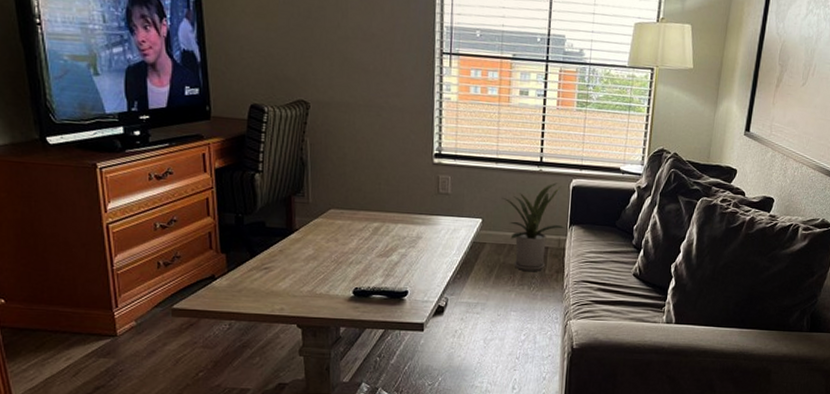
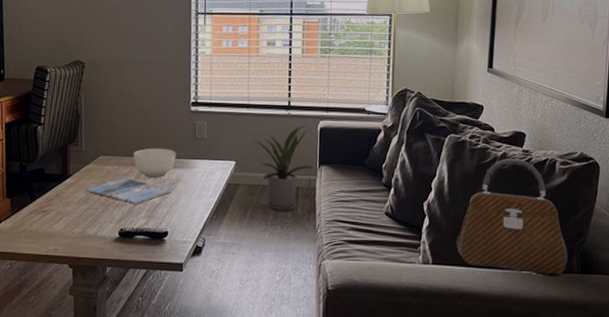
magazine: none [314,233,414,262] -> present [85,177,173,204]
bowl: none [368,202,417,234] -> present [133,147,176,178]
handbag: none [699,223,800,335] -> present [456,158,567,277]

